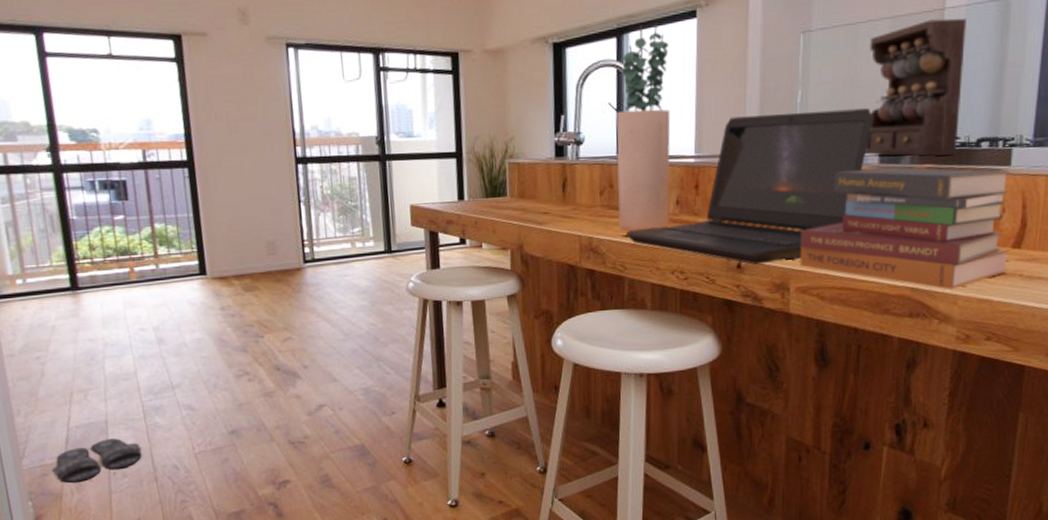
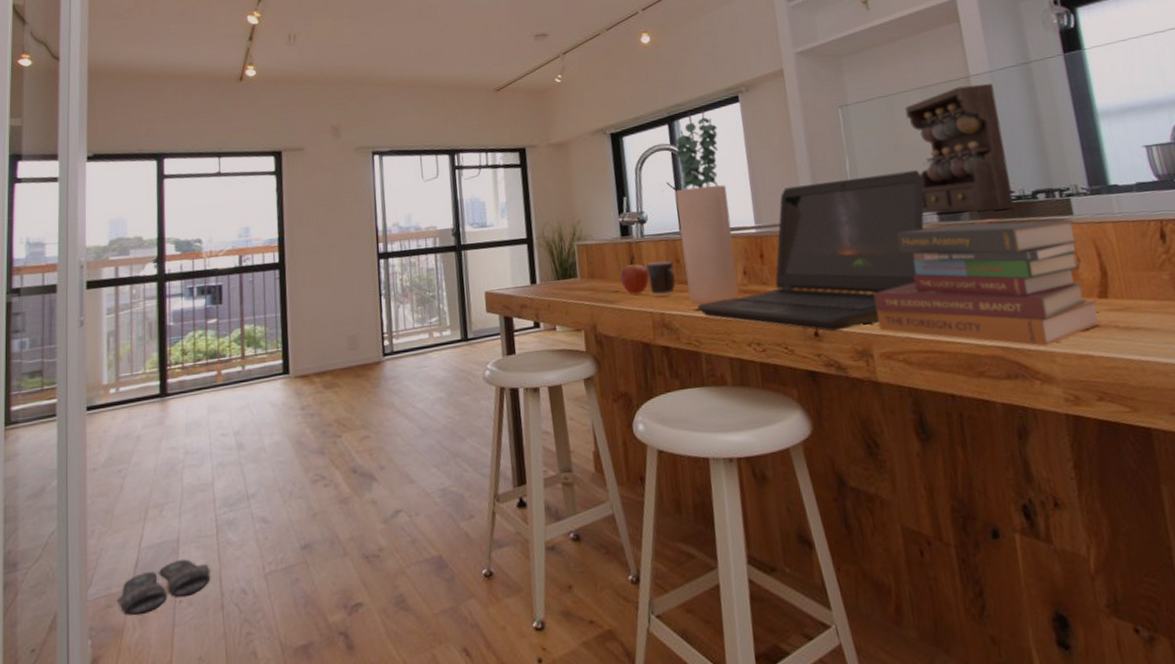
fruit: none [551,184,581,217] -> present [620,262,650,295]
mug: none [579,185,607,221] -> present [646,260,676,297]

